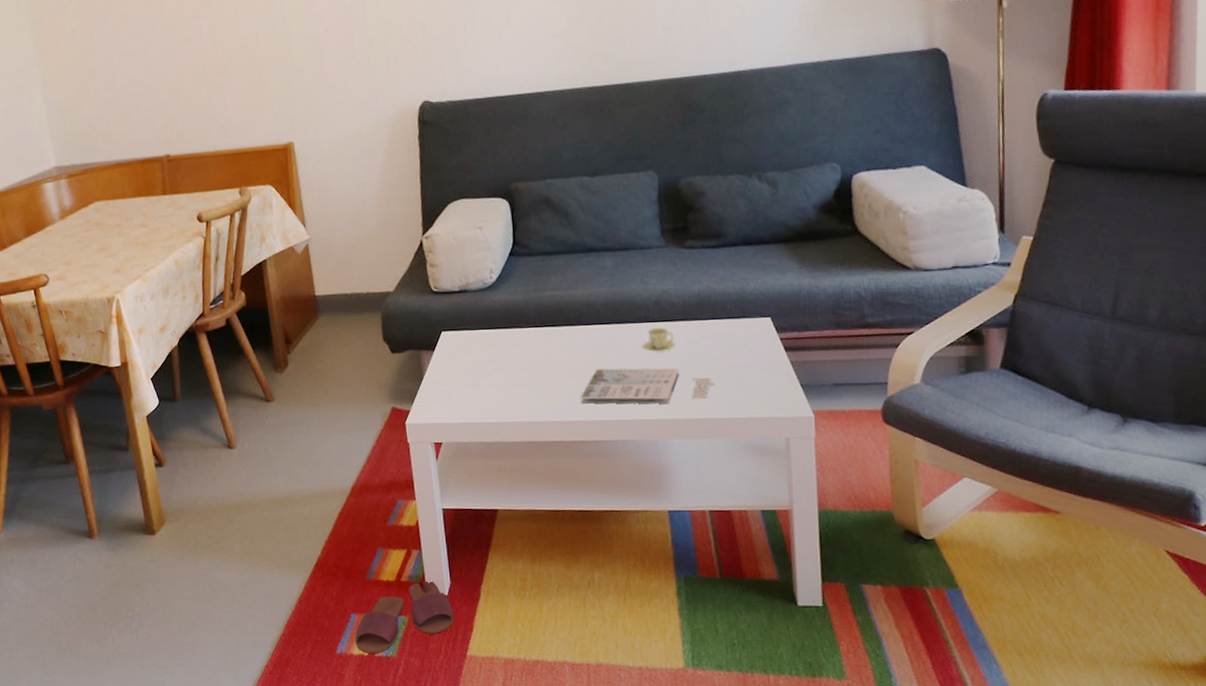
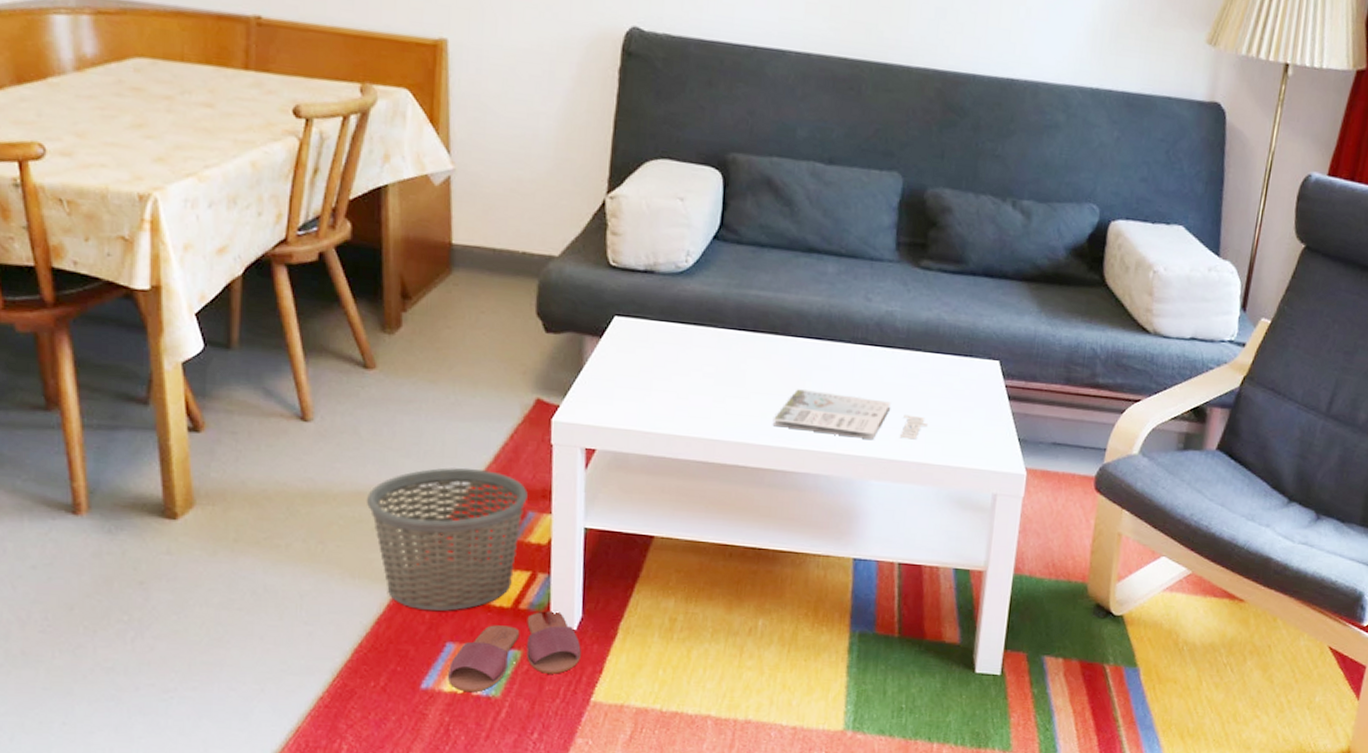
basket: none [279,470,396,590] -> present [366,467,528,612]
cup and saucer: present [641,327,675,352] -> none [853,352,892,381]

